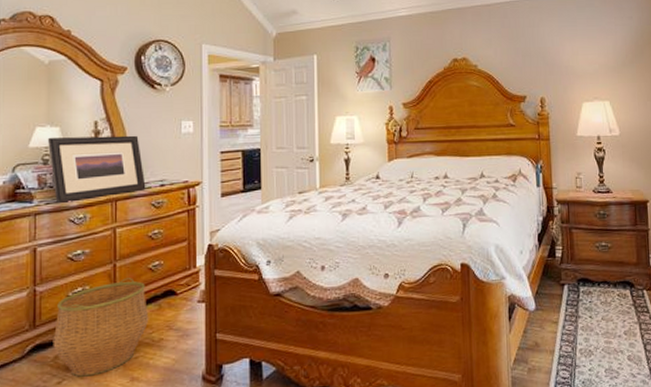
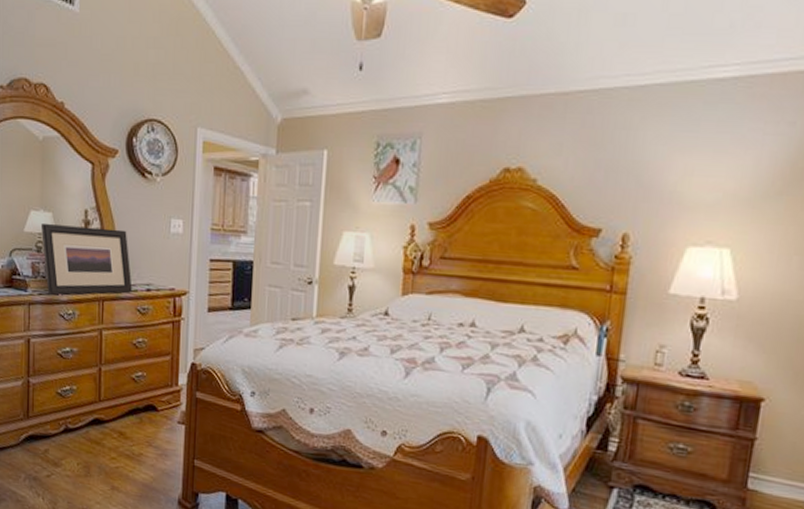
basket: present [53,278,149,377] -> none [43,384,131,477]

